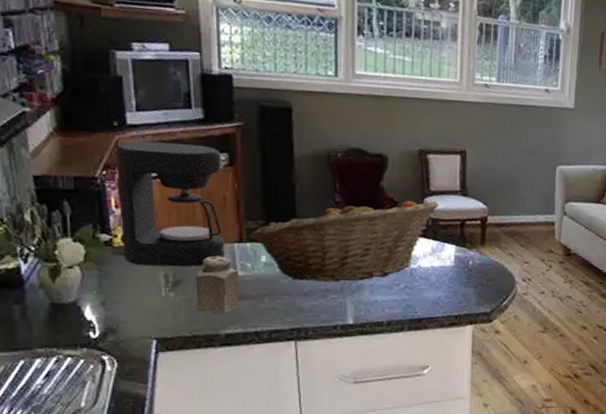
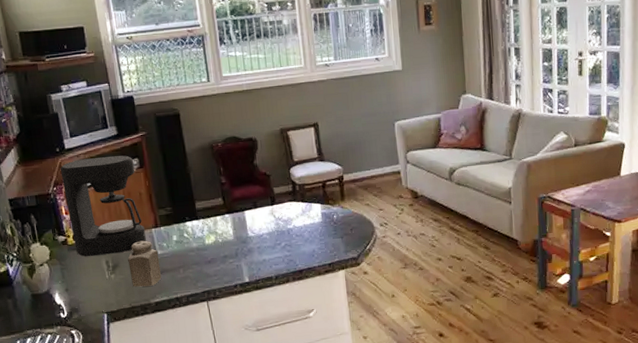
fruit basket: present [250,200,438,282] -> none [162,169,302,252]

